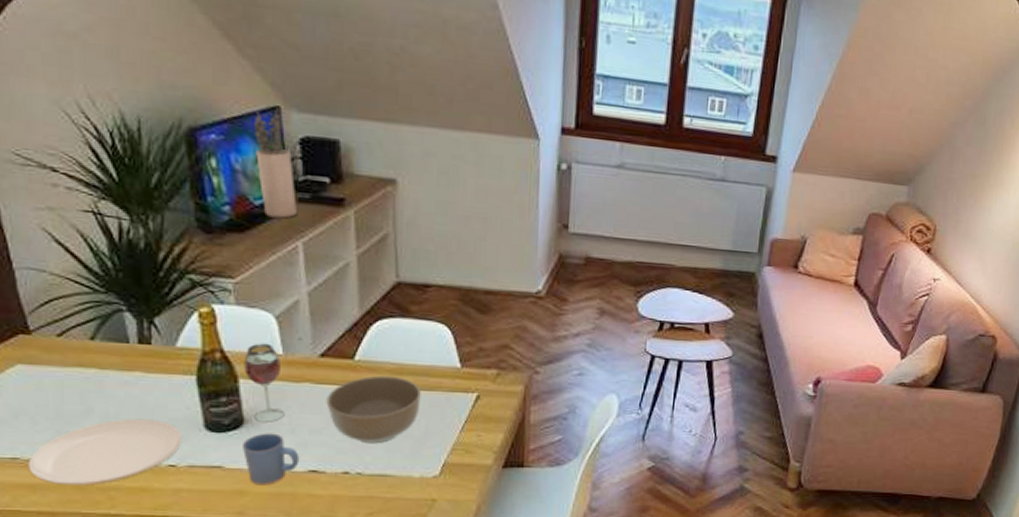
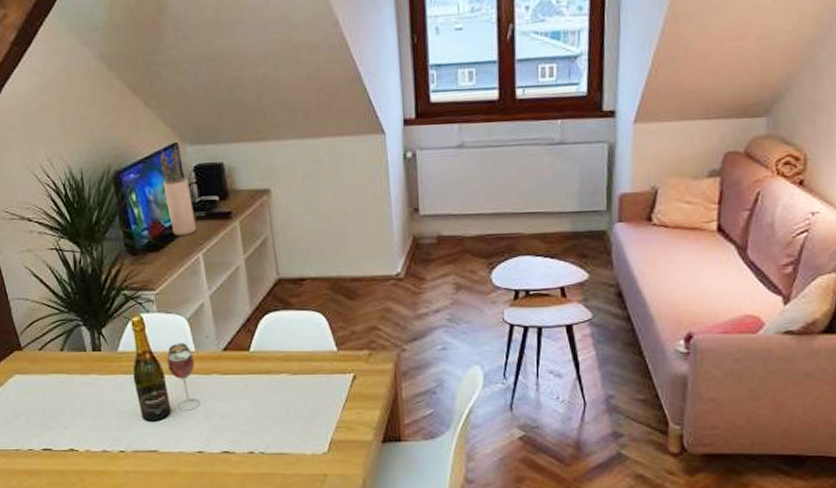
plate: present [28,418,183,486] -> none [26,413,128,471]
mug: present [243,433,300,486] -> none [171,420,215,466]
bowl: present [326,375,421,444] -> none [231,363,306,426]

